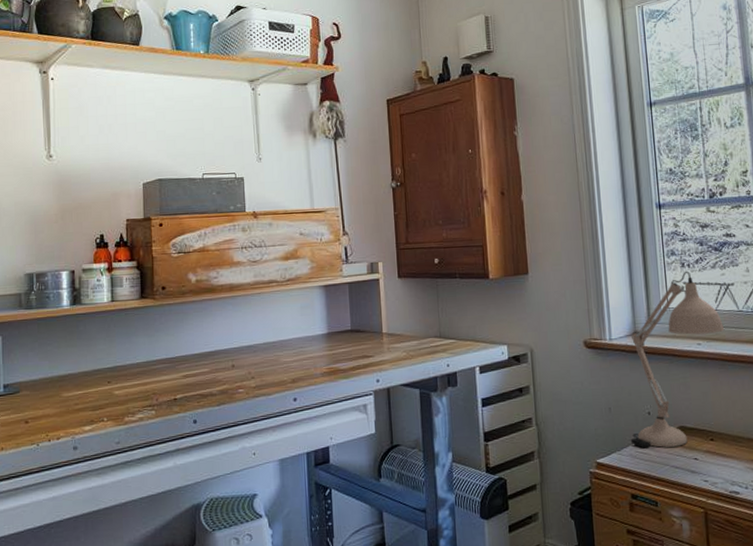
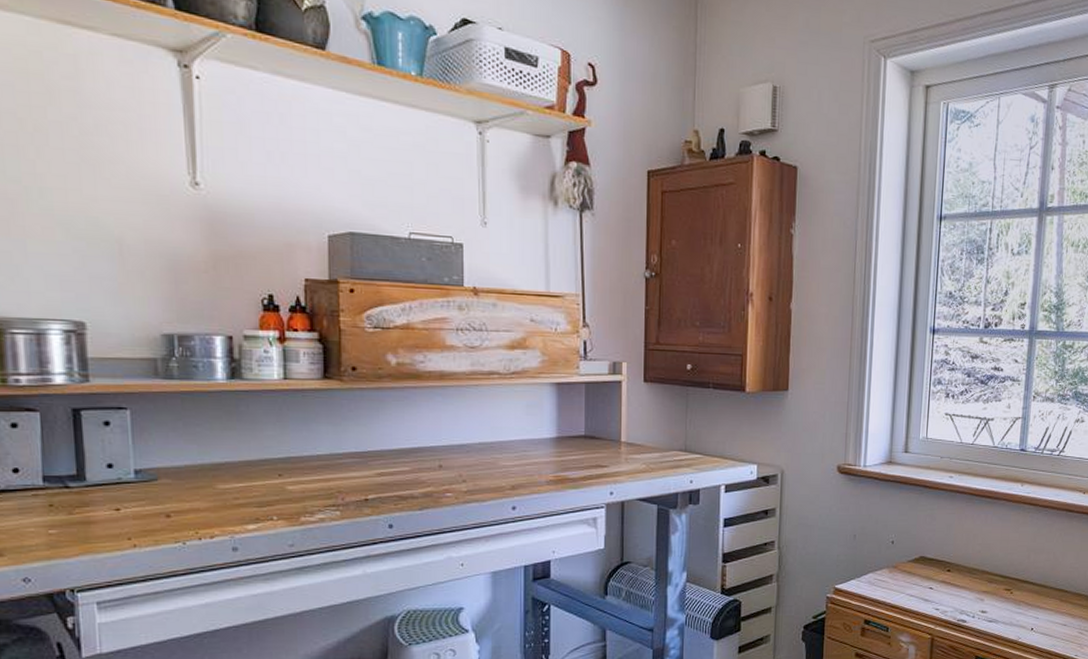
desk lamp: present [630,270,725,448] -> none [870,401,978,576]

